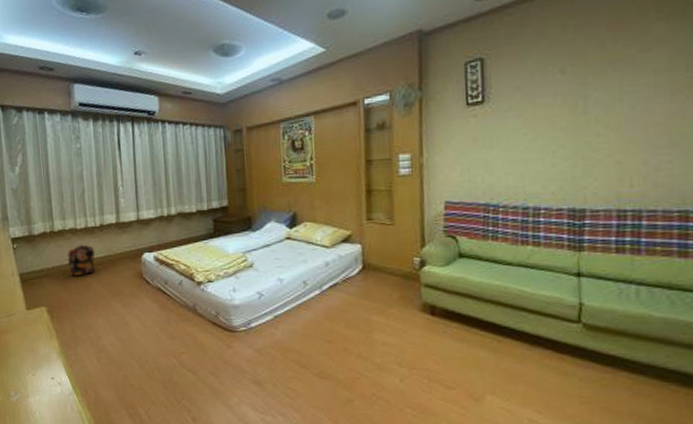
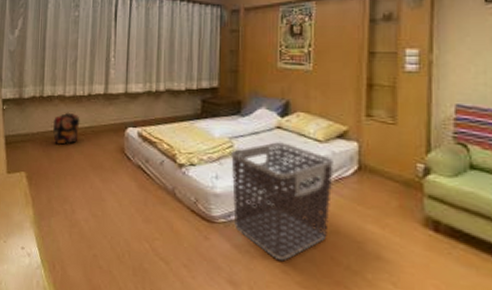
clothes hamper: none [246,251,341,358] -> present [231,142,333,261]

